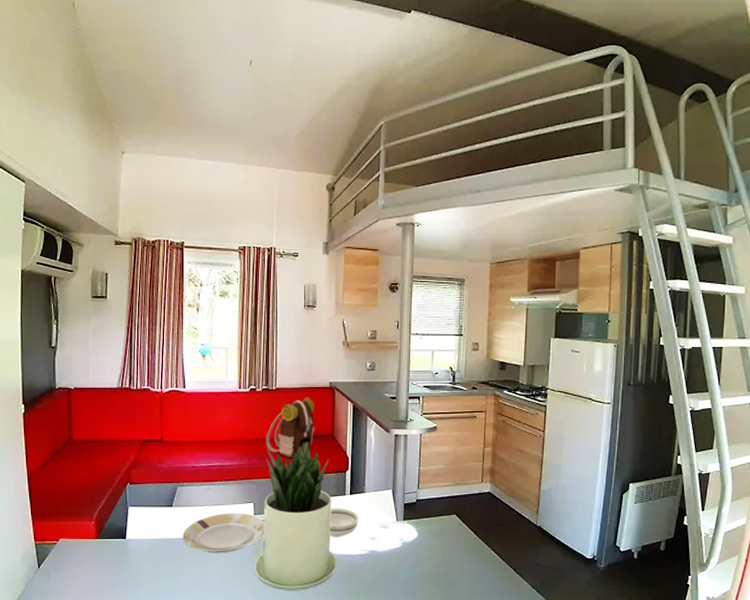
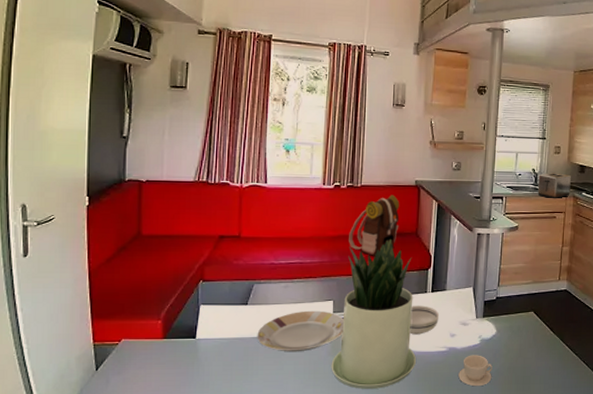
teacup: none [381,558,415,591] -> present [458,355,492,387]
toaster: none [456,371,491,398] -> present [537,173,571,199]

